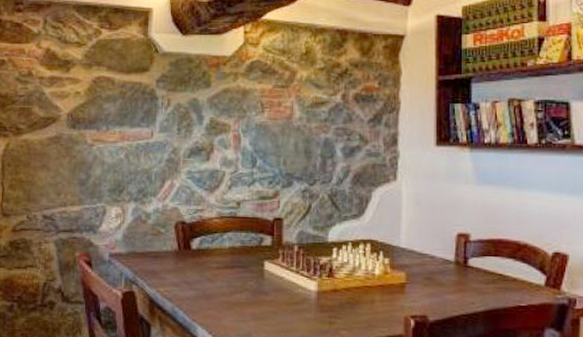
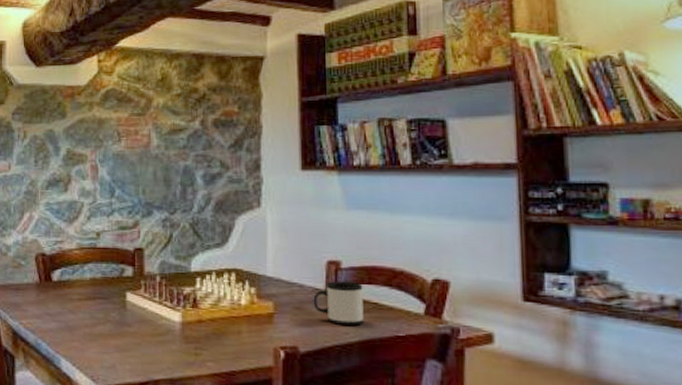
mug: none [443,253,490,296] -> present [313,281,364,325]

